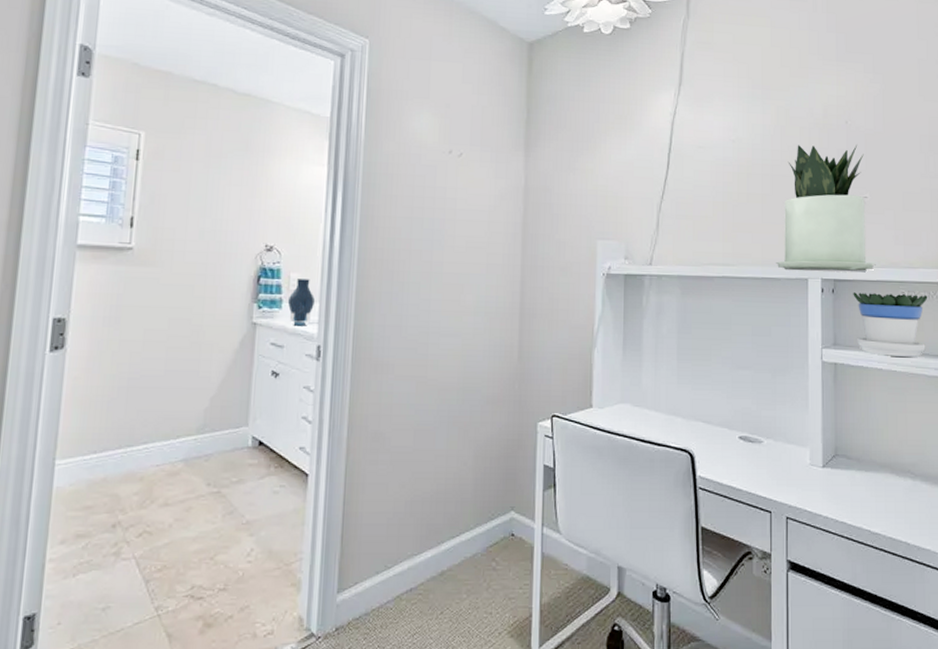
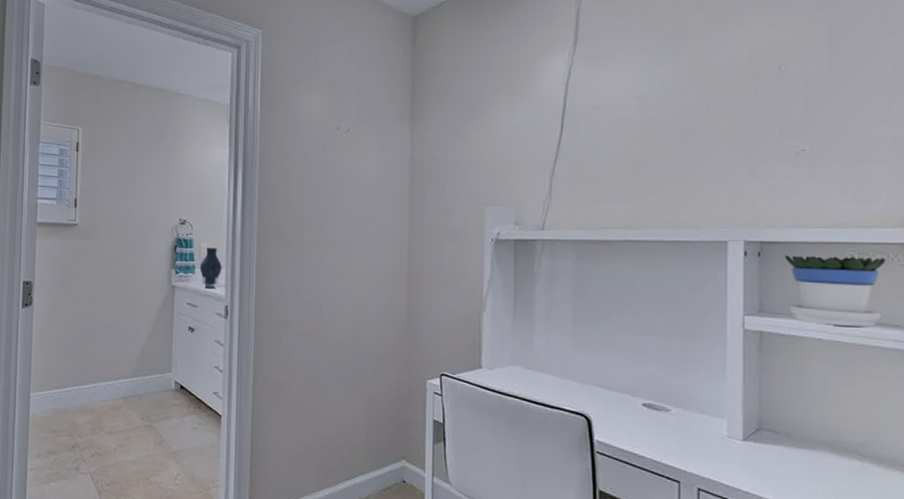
planter: present [776,145,876,272] -> none [688,92,816,234]

